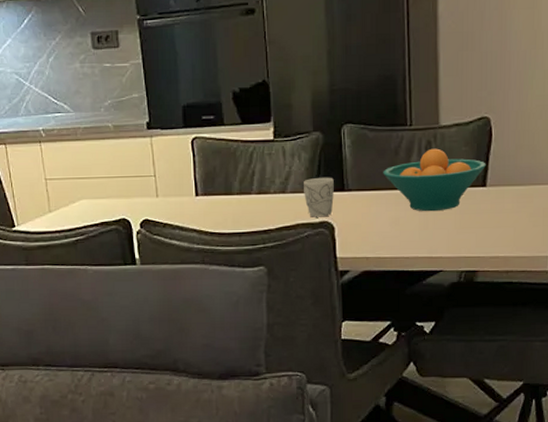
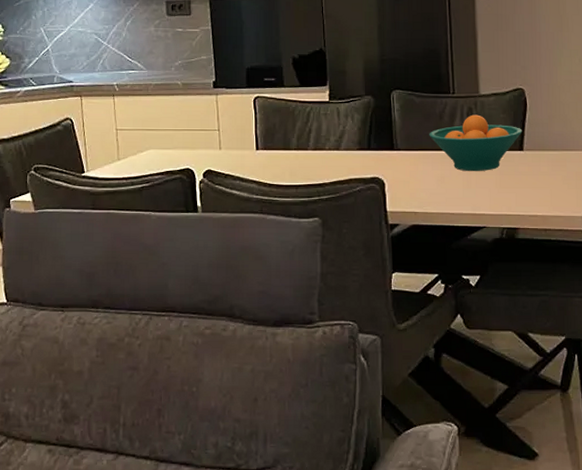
mug: present [304,177,334,217] -> none [356,137,384,173]

